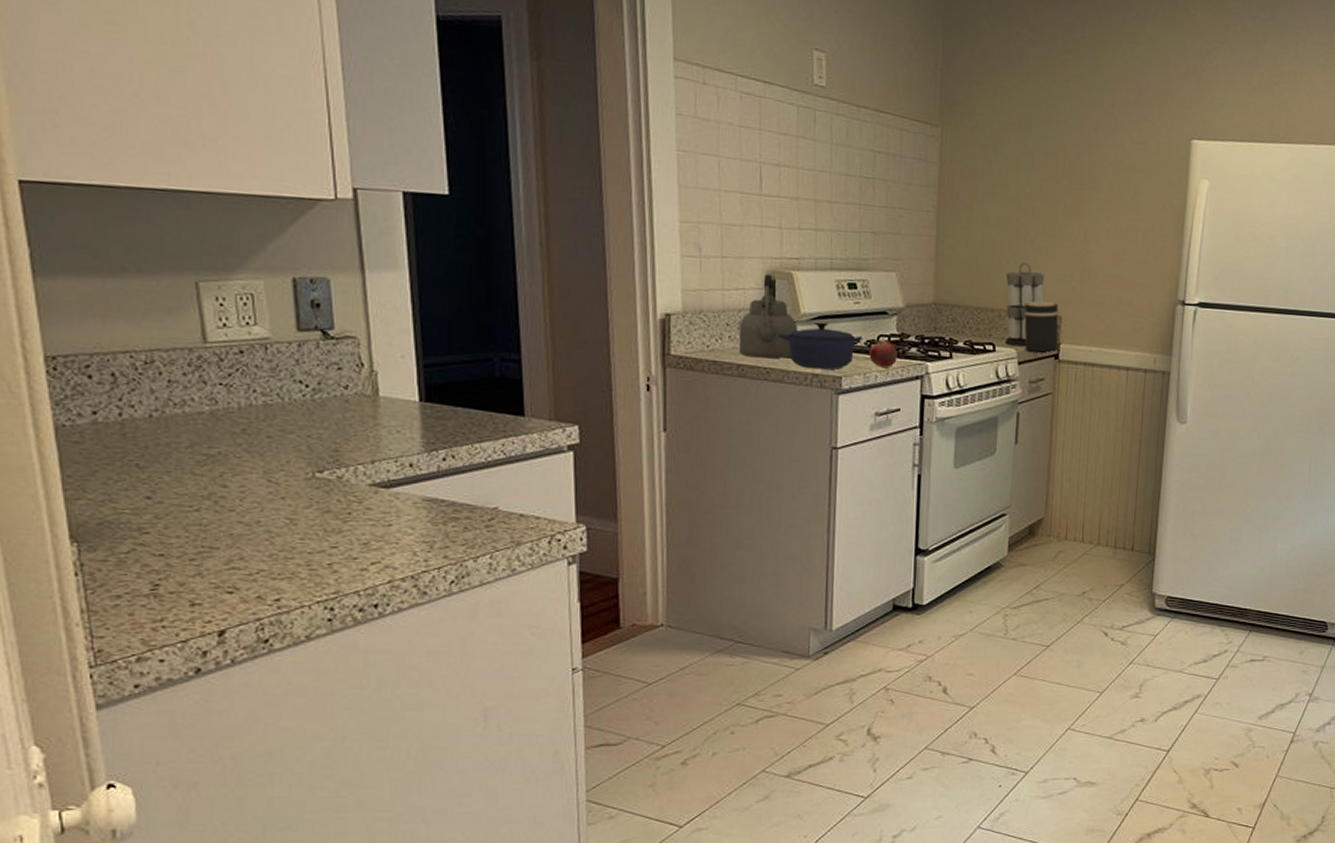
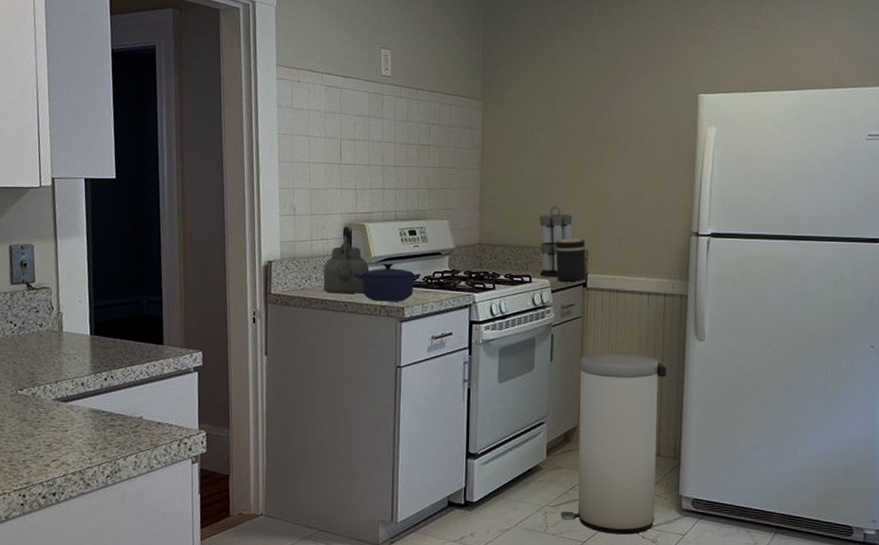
fruit: present [869,341,898,367] -> none [426,276,450,298]
pedal bin: none [1022,434,1144,637] -> present [560,352,667,535]

